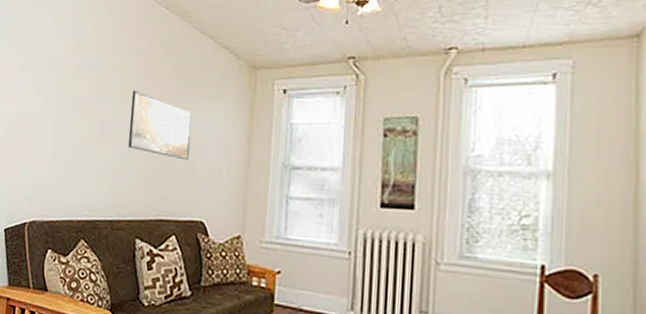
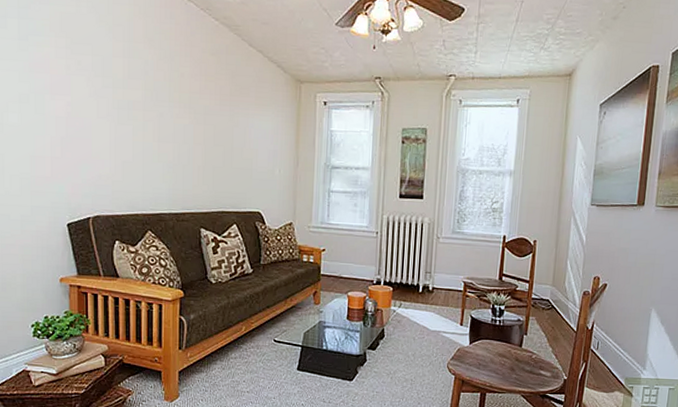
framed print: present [127,90,193,160] -> none [187,95,247,160]

